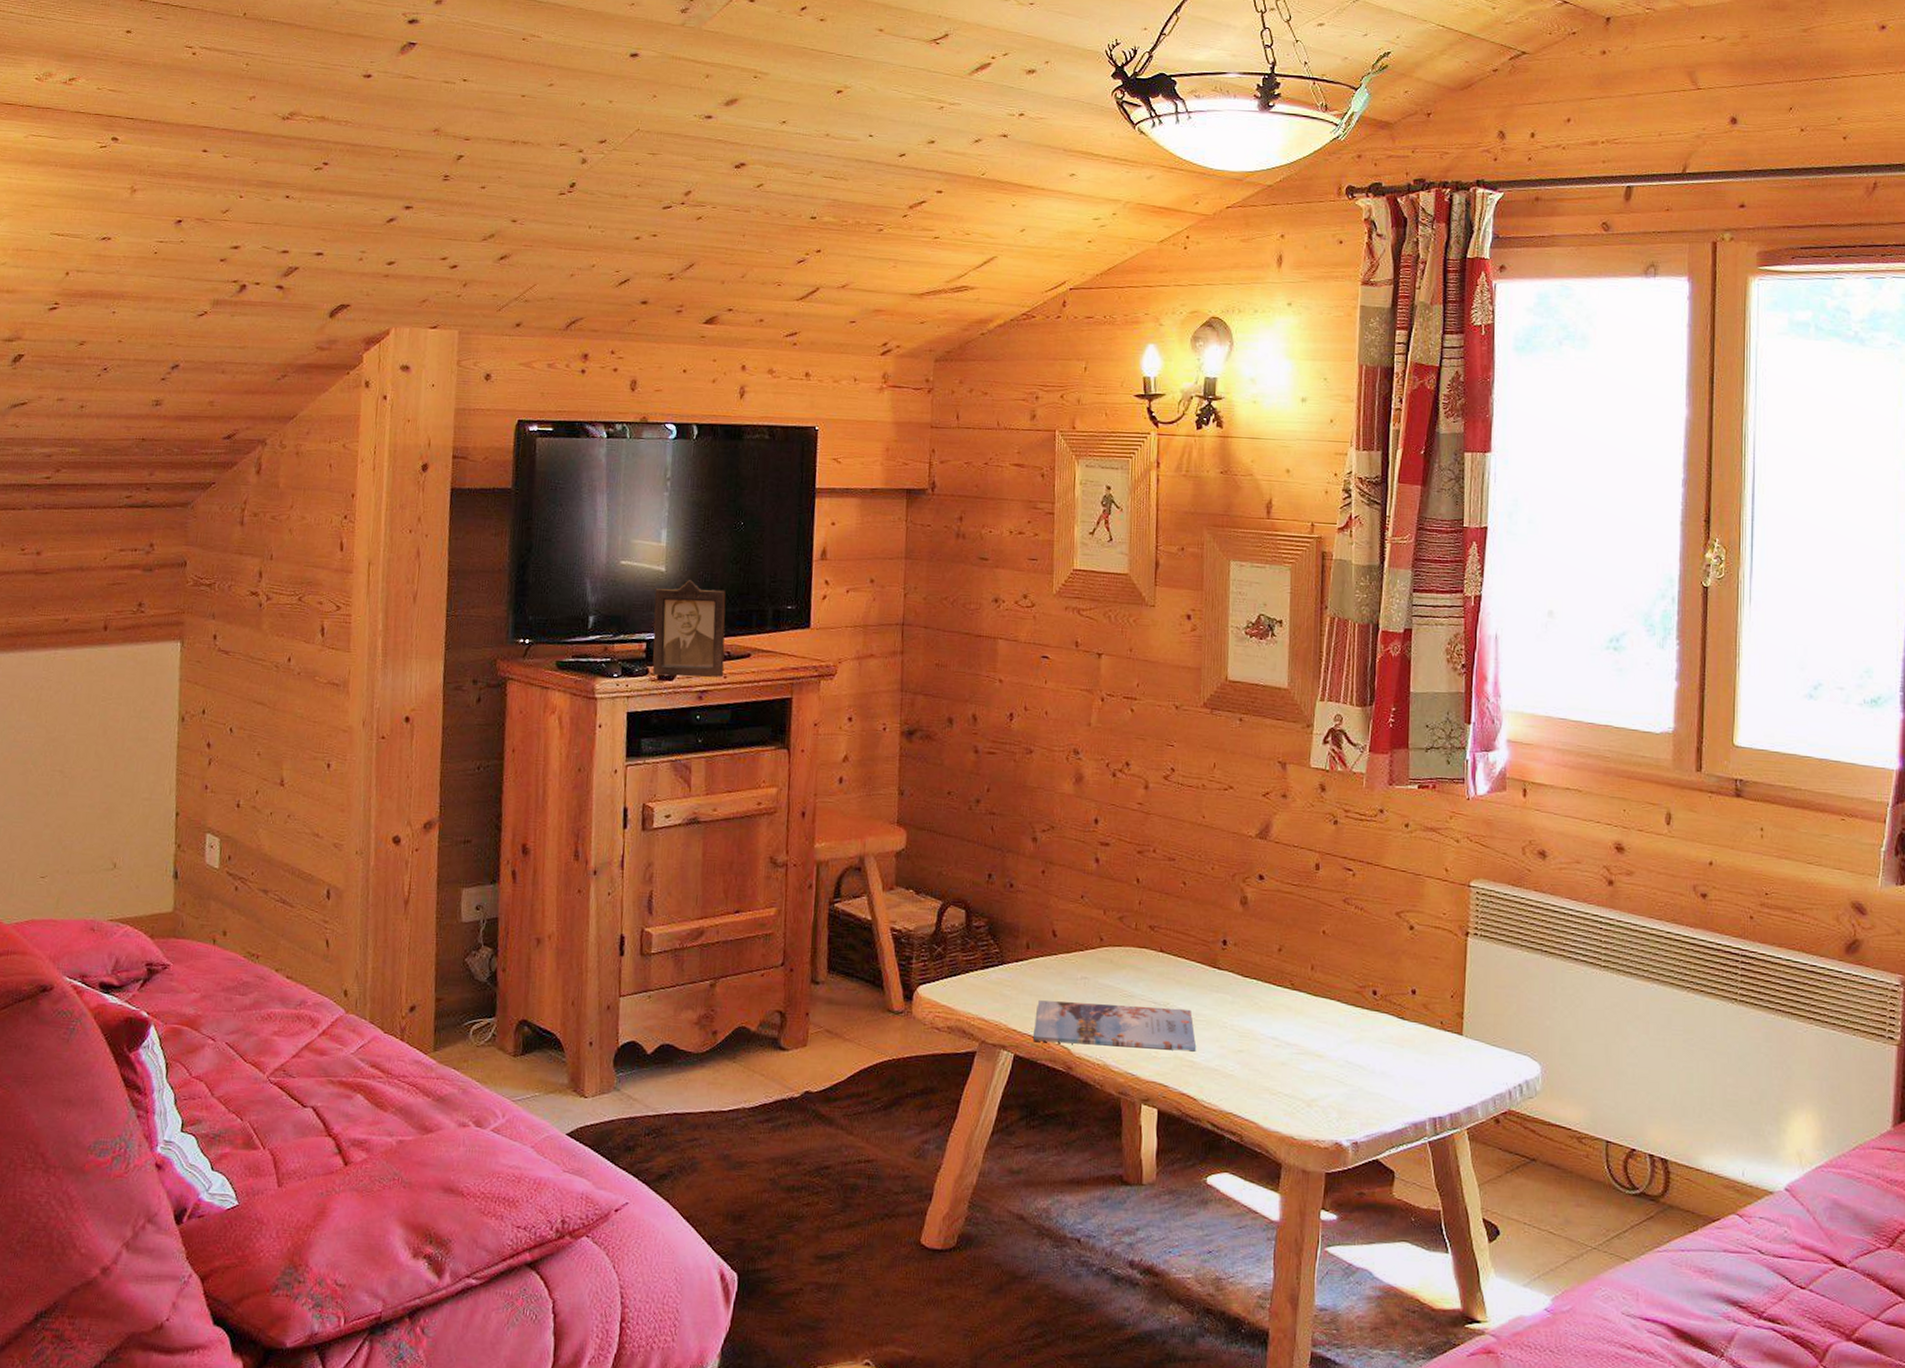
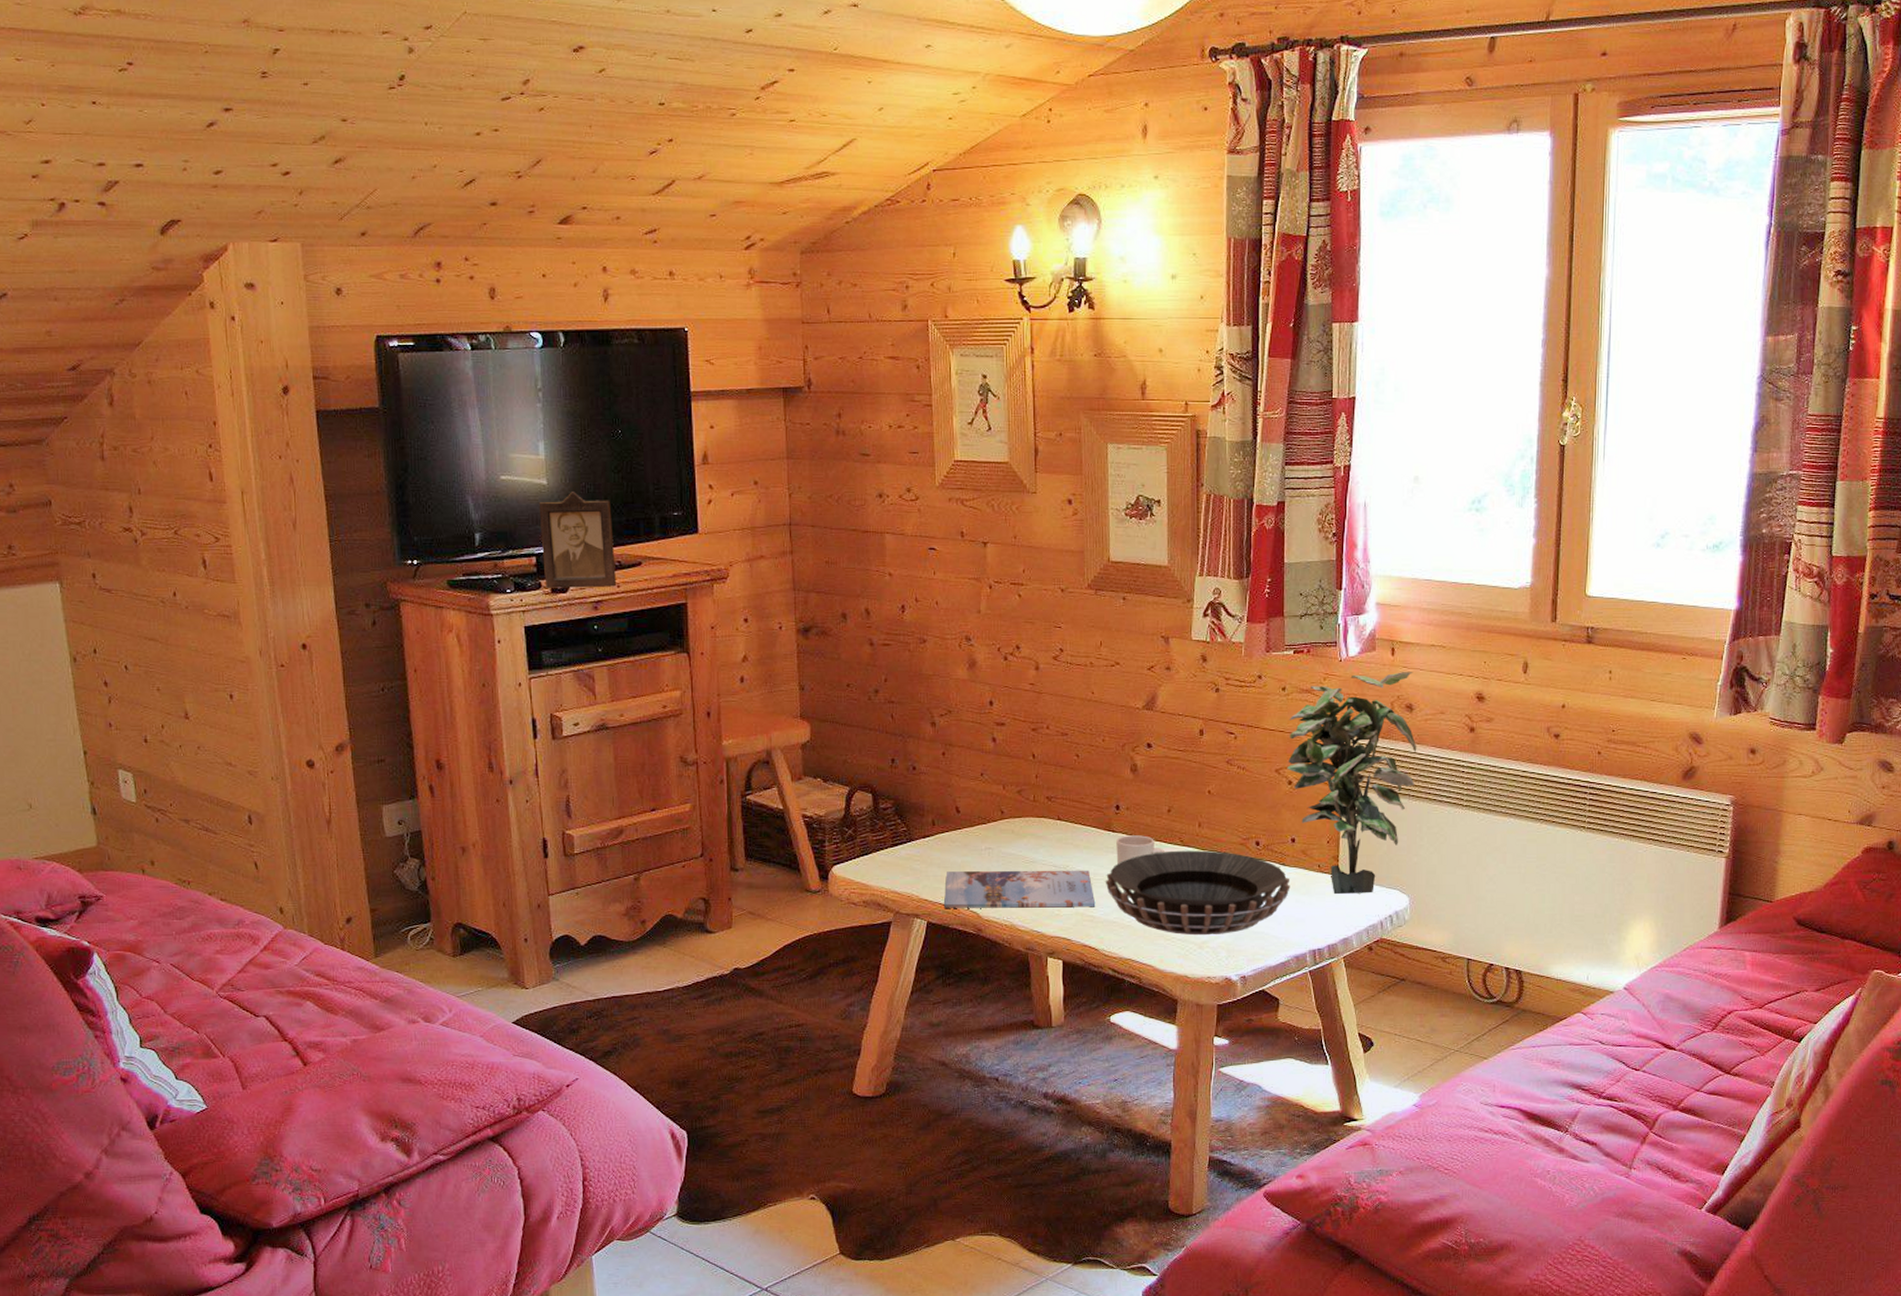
decorative bowl: none [1207,994,1410,1093] -> present [1105,850,1290,936]
mug: none [1221,974,1273,1006] -> present [1116,835,1164,864]
potted plant: none [1408,815,1551,1058] -> present [1287,672,1417,895]

